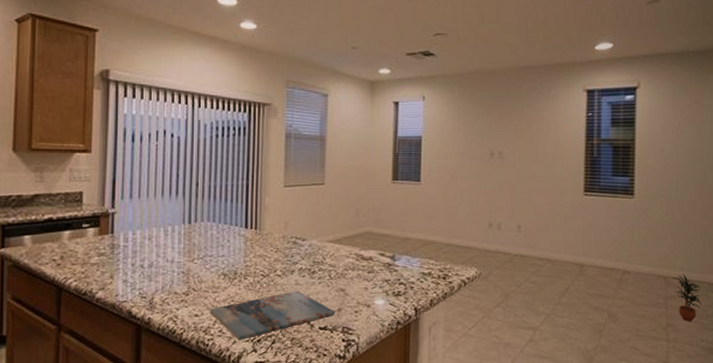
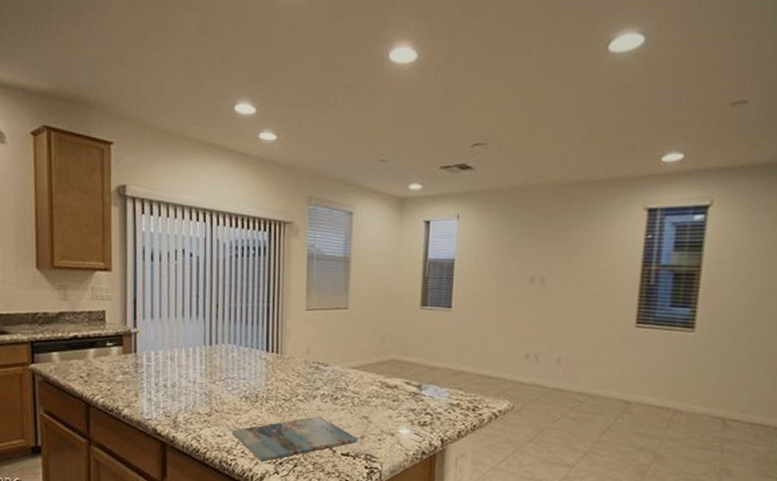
potted plant: present [673,274,703,322] -> none [732,416,765,468]

